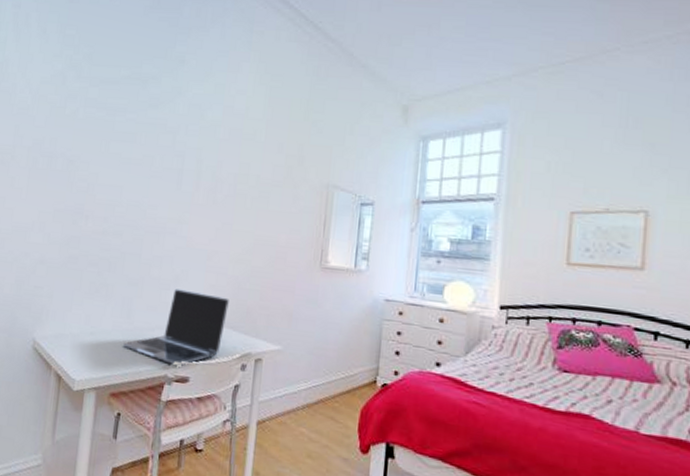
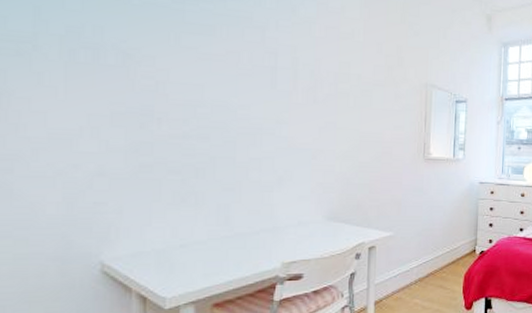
laptop: present [123,288,229,366] -> none [223,190,339,266]

